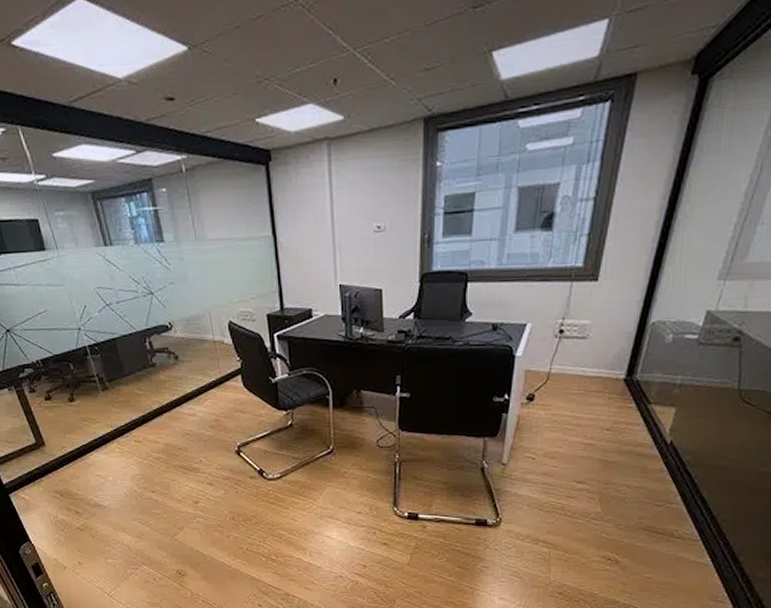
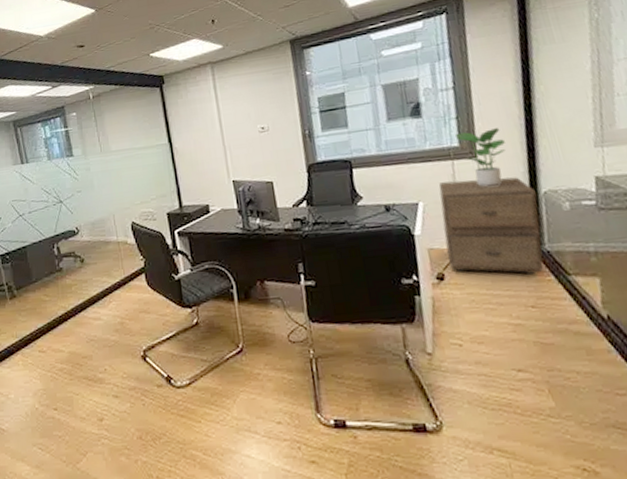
filing cabinet: none [543,304,645,401] -> present [439,177,544,274]
potted plant: none [582,250,630,312] -> present [455,128,505,187]

